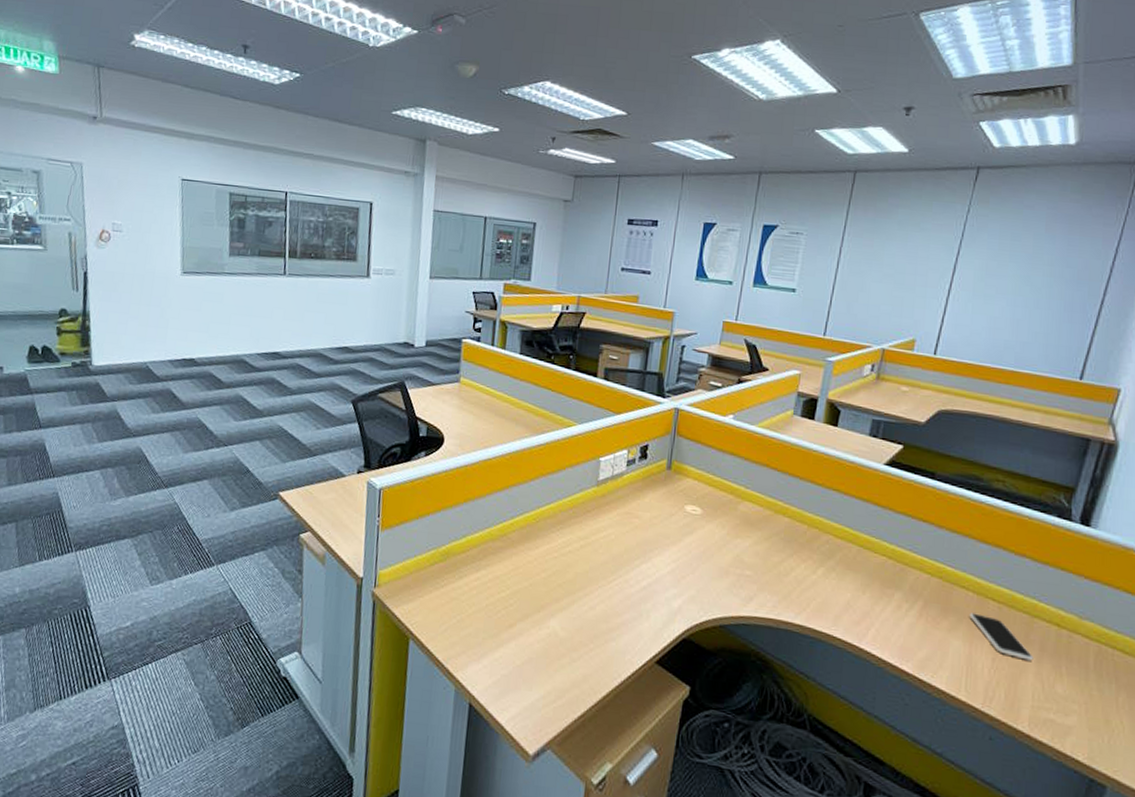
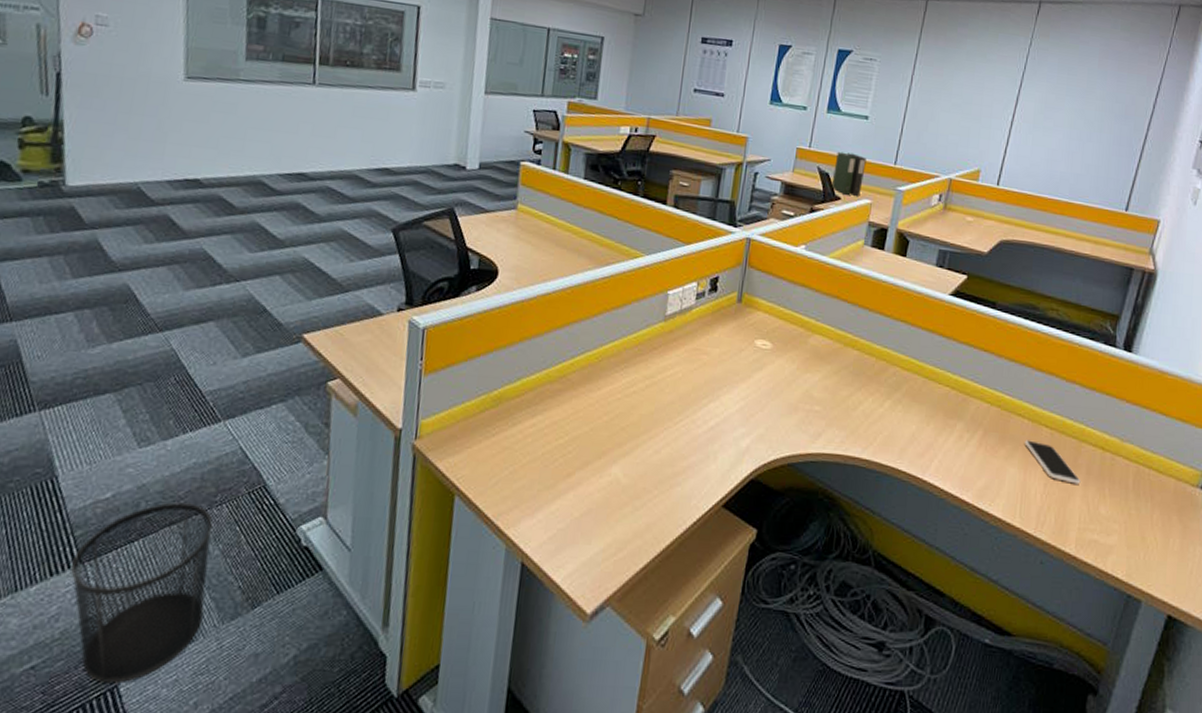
waste bin: none [100,632,209,783] -> present [69,501,213,684]
binder: none [758,324,794,367] -> present [831,151,867,196]

